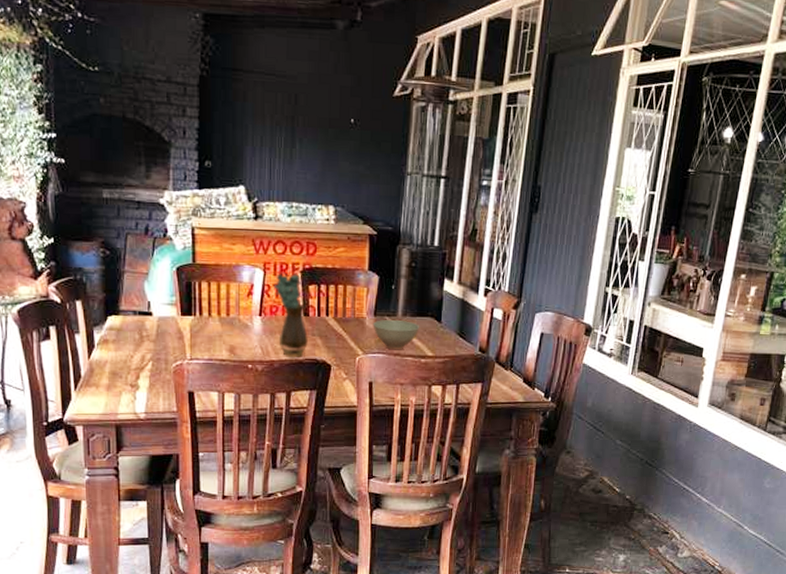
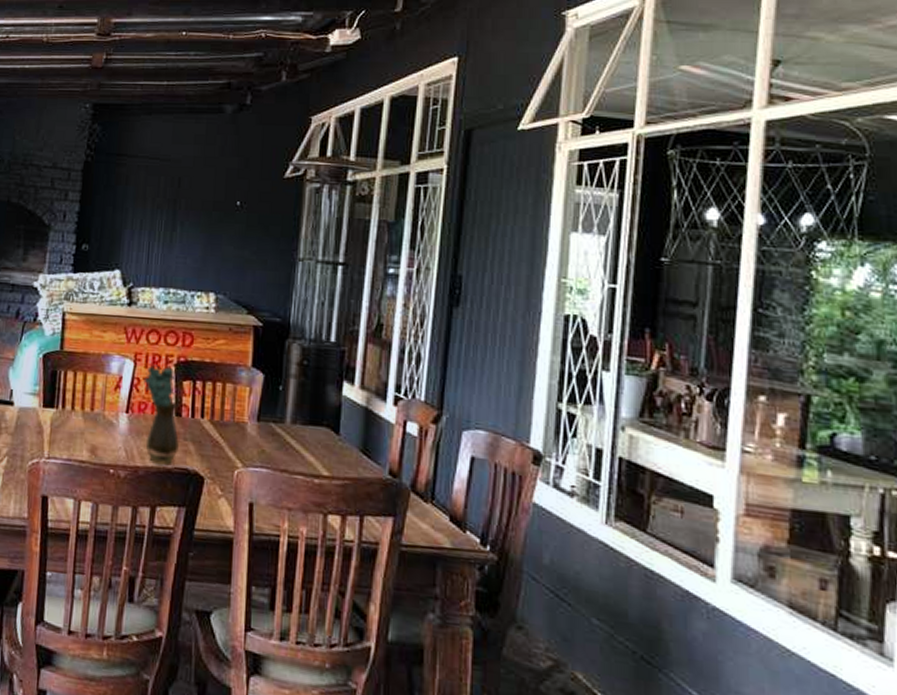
bowl: present [373,320,420,350] -> none [255,426,313,466]

